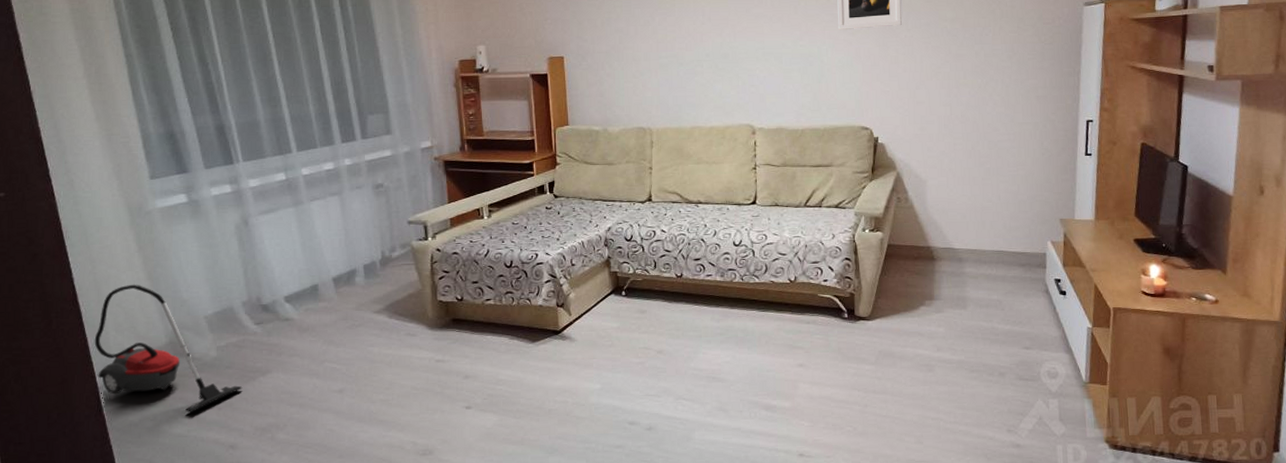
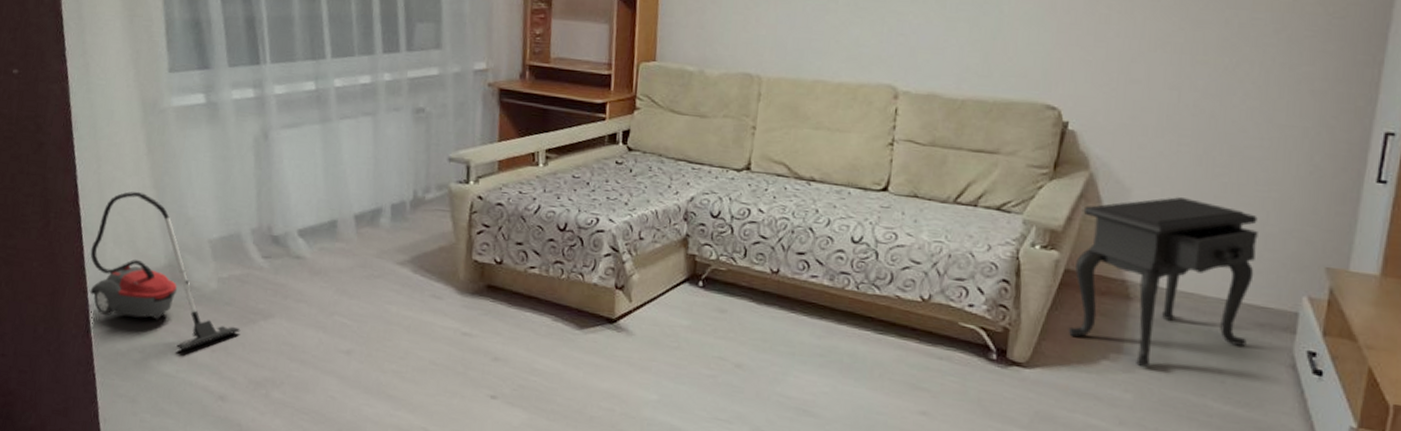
side table: none [895,182,1015,308] -> present [1068,197,1258,368]

